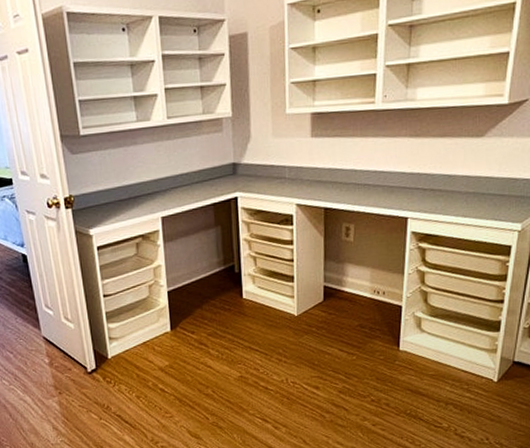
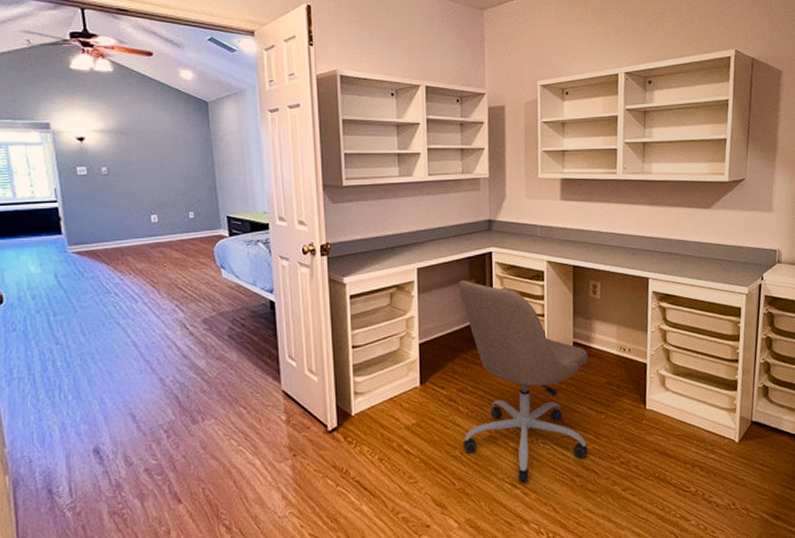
office chair: none [203,227,340,417] -> present [458,280,589,482]

